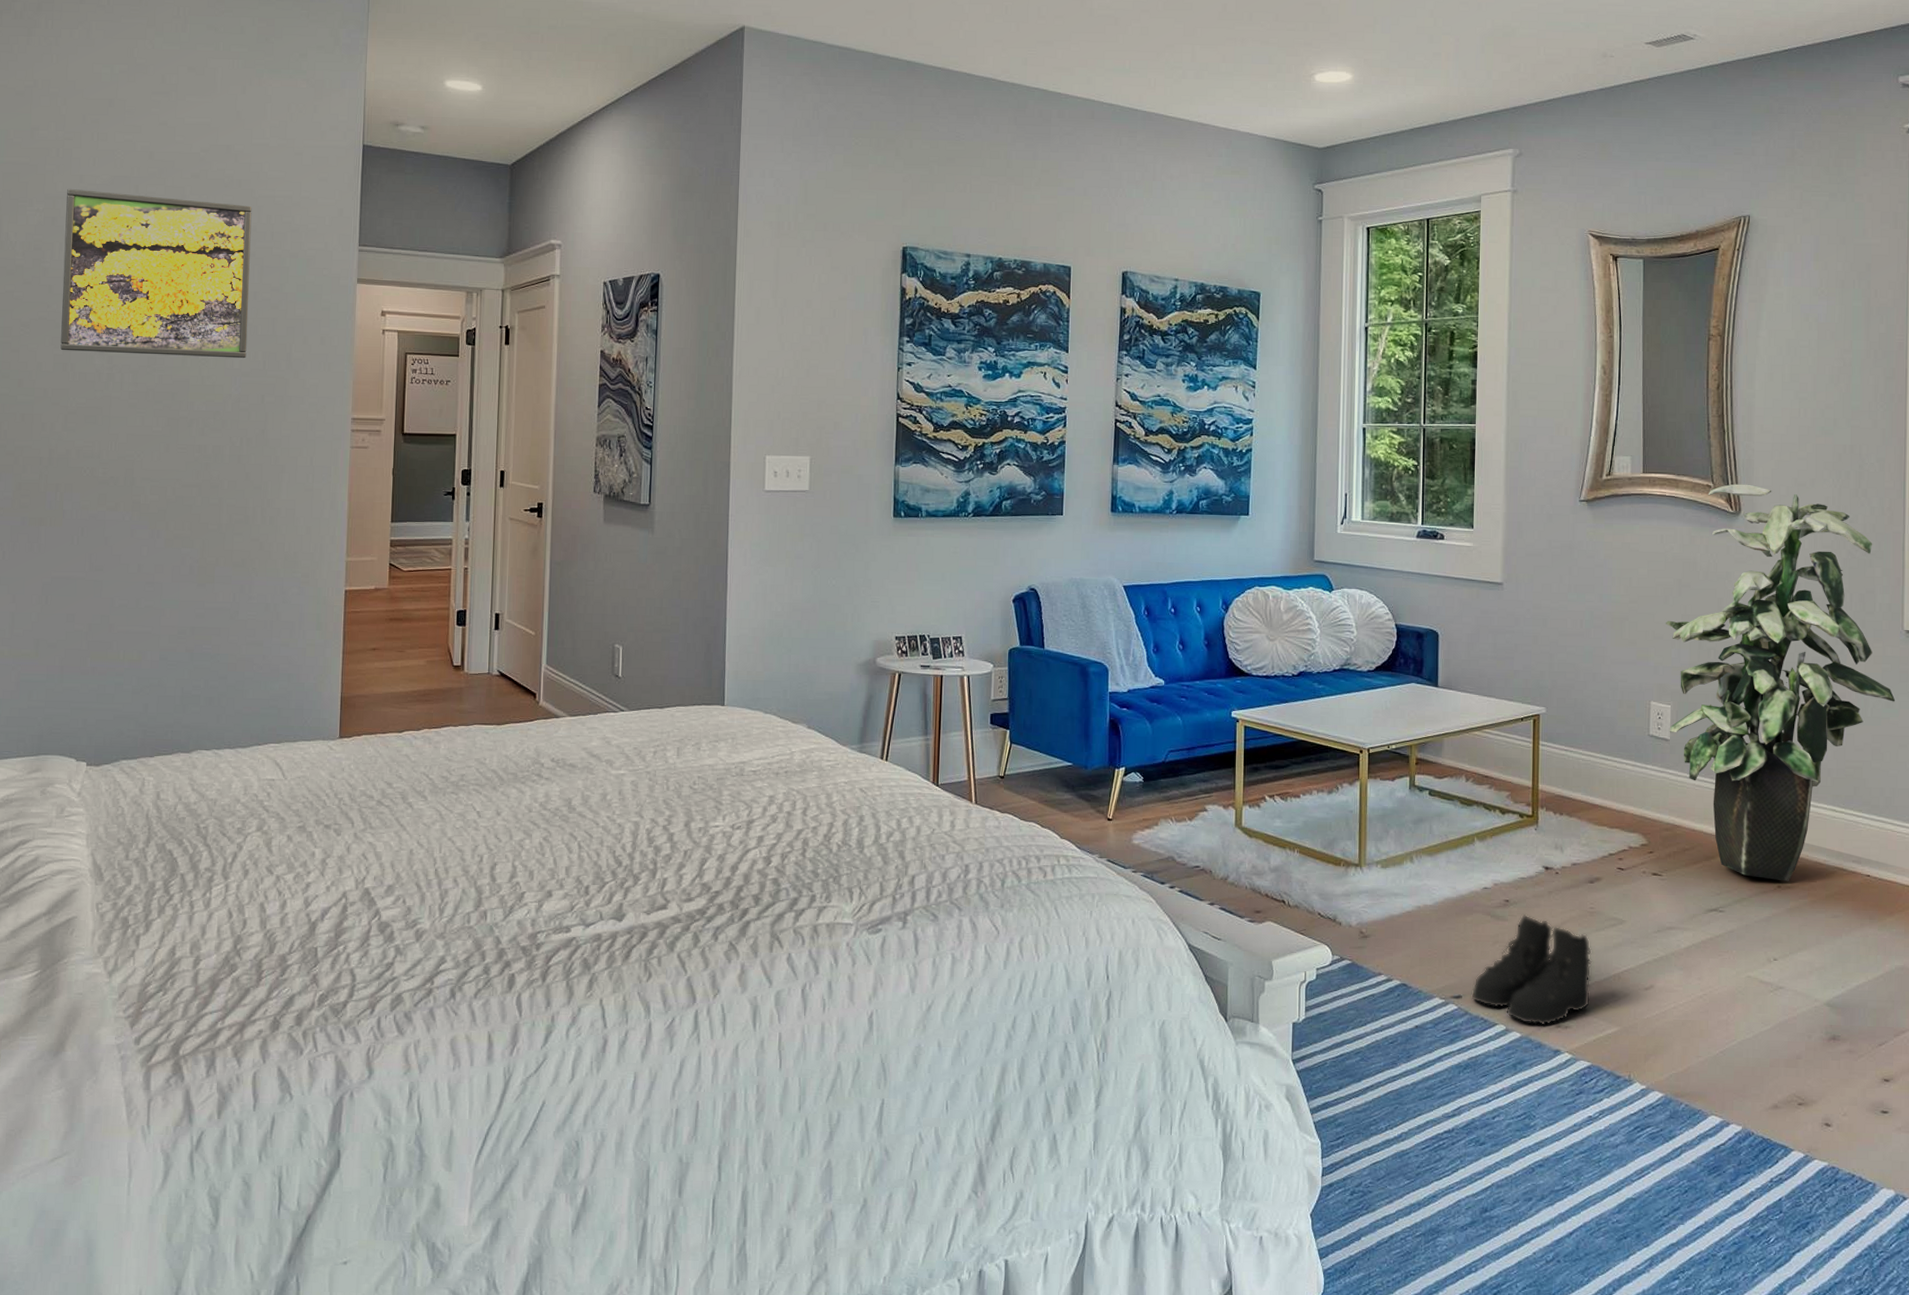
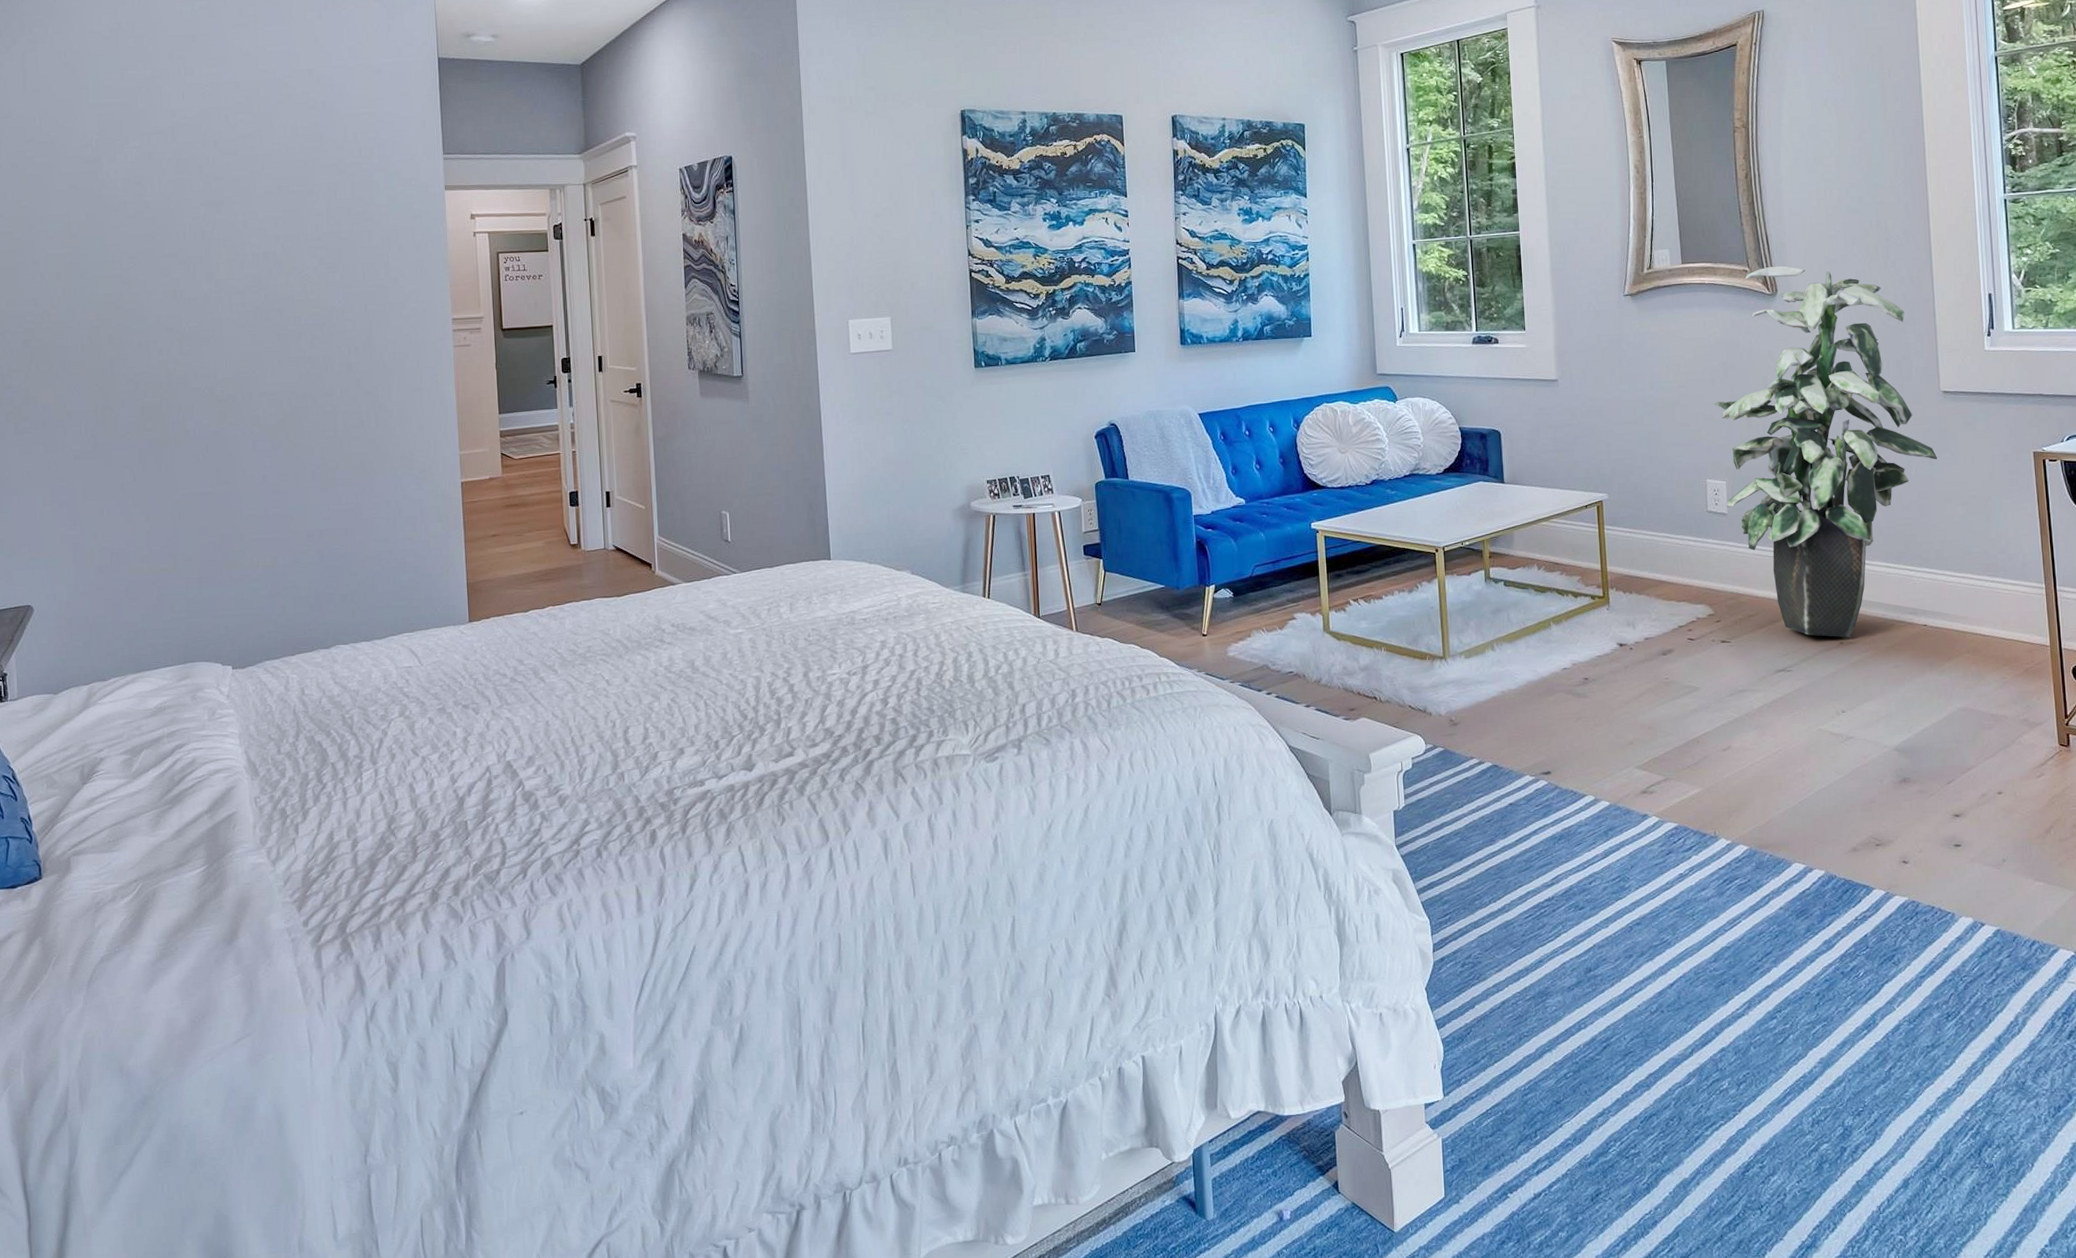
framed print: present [60,188,252,359] -> none [160,123,346,279]
boots: present [1471,914,1592,1026] -> none [1559,690,1672,793]

